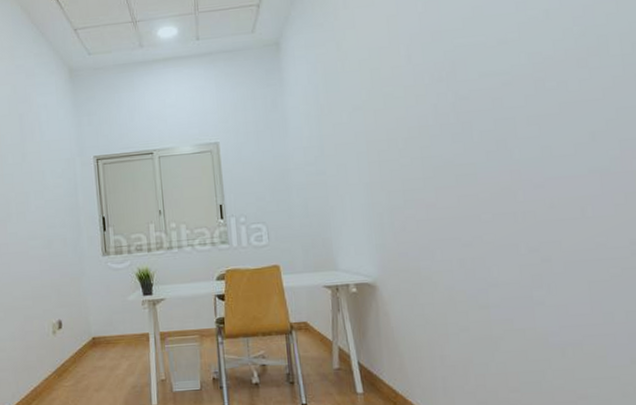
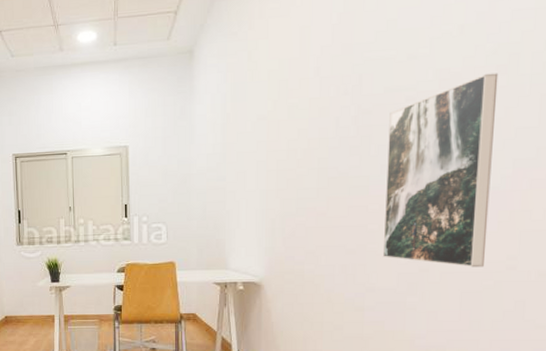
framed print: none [487,54,608,255] -> present [382,73,499,268]

